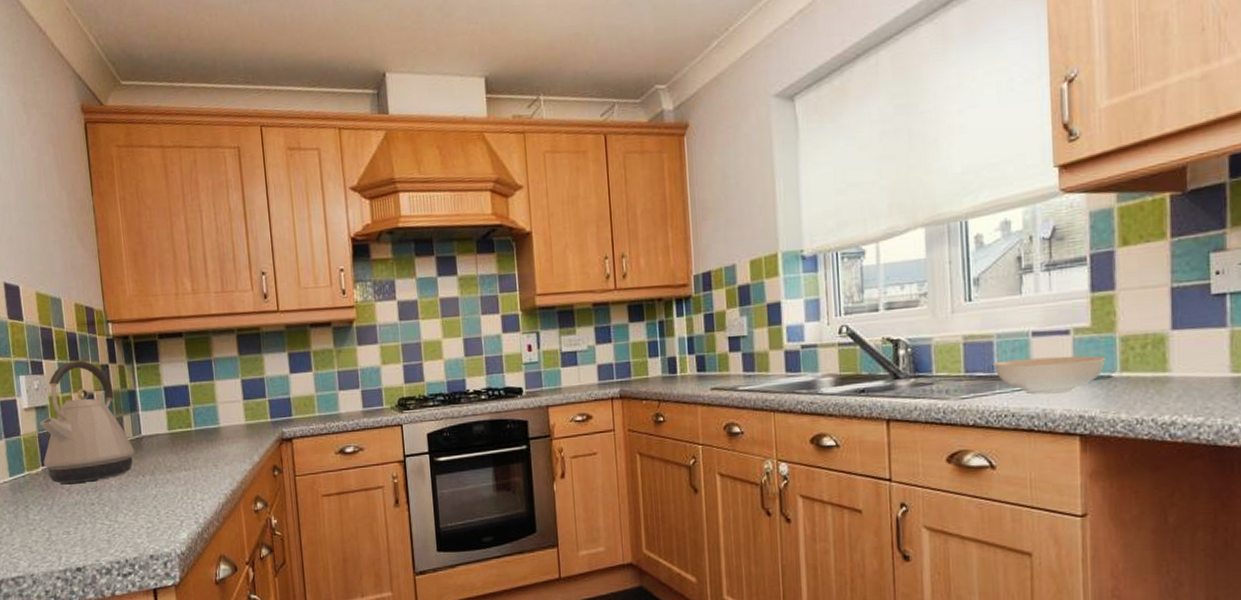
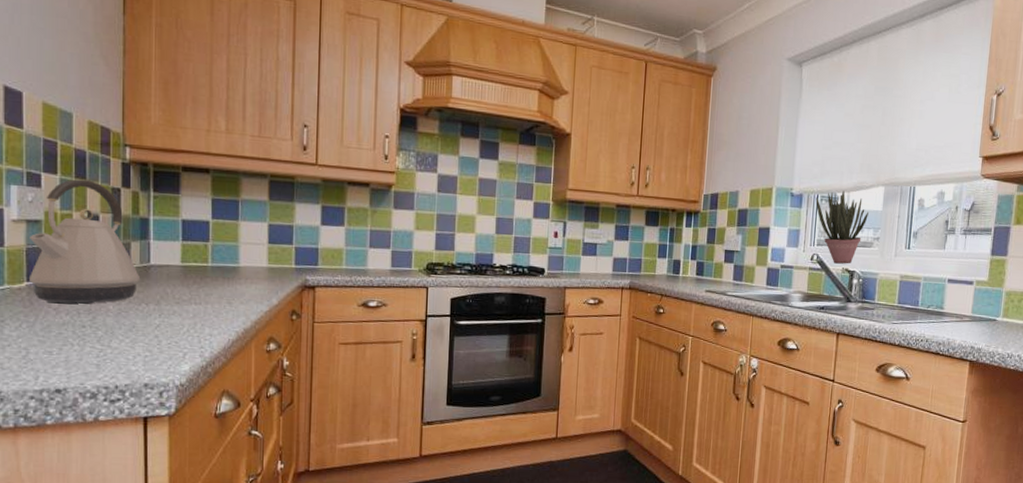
potted plant: none [835,242,908,334] -> present [815,191,868,264]
bowl: present [994,355,1106,395] -> none [918,298,994,328]

